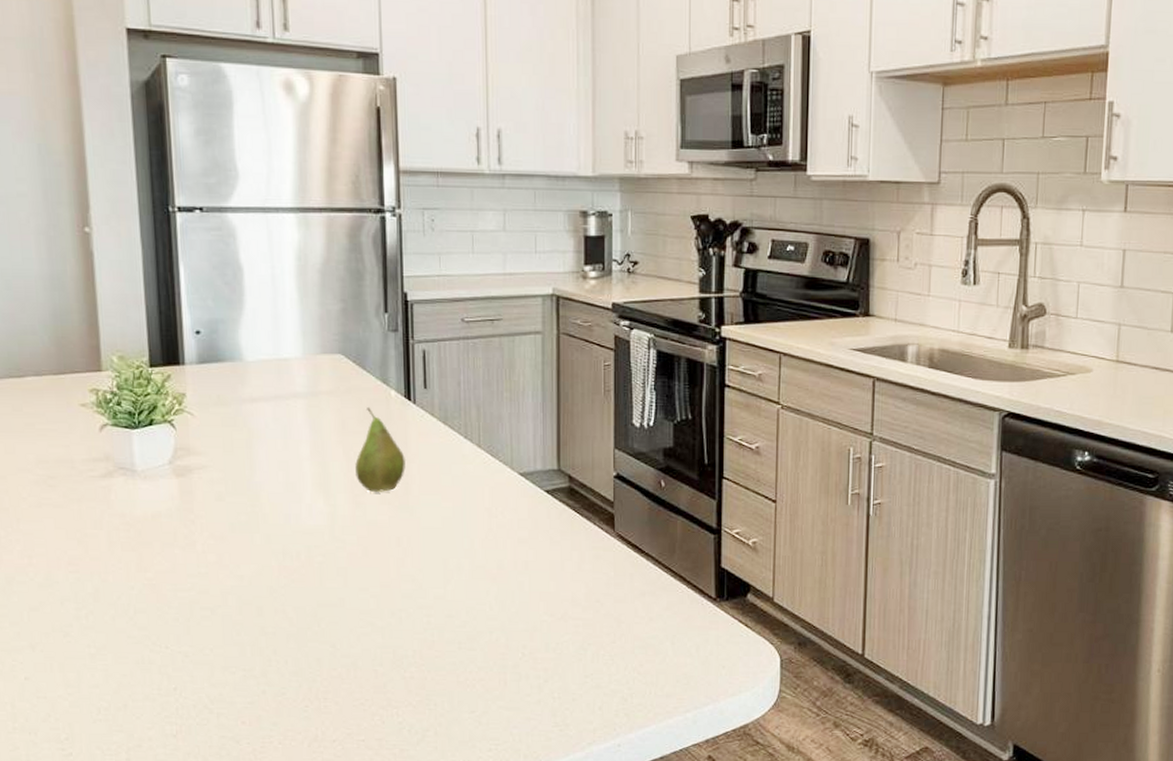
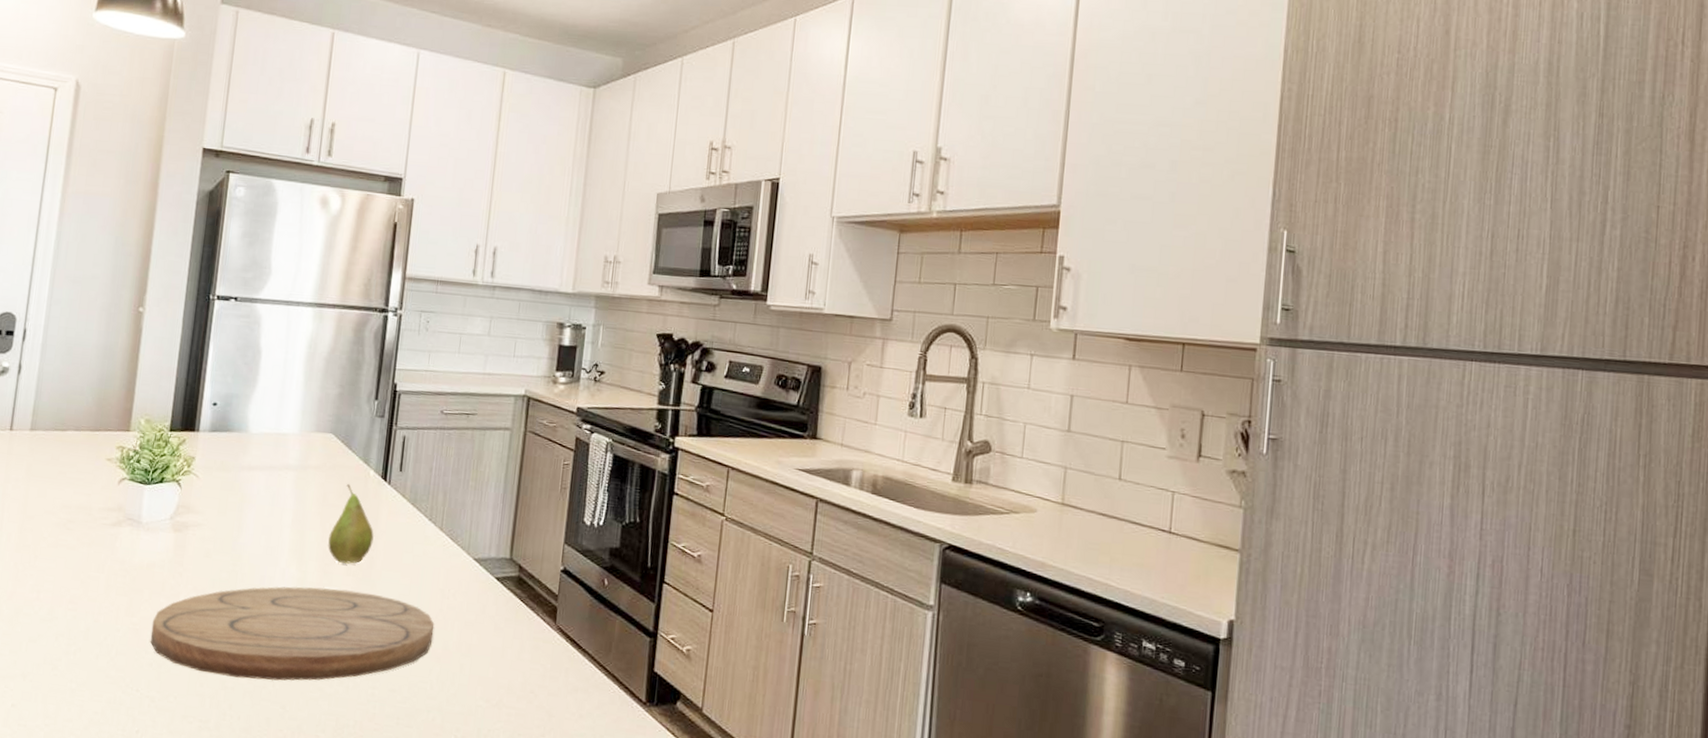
cutting board: none [169,519,486,622] -> present [150,586,435,681]

